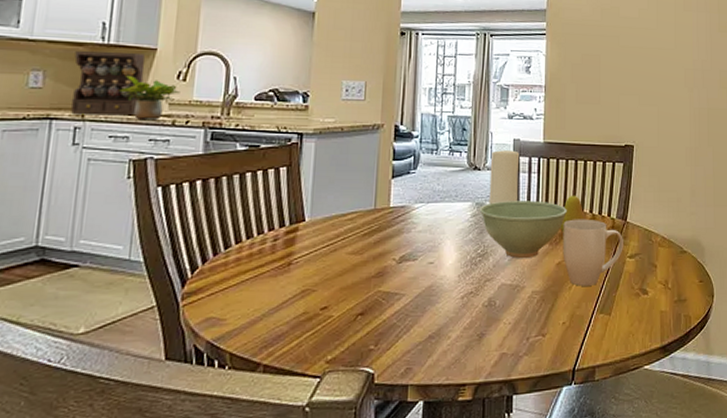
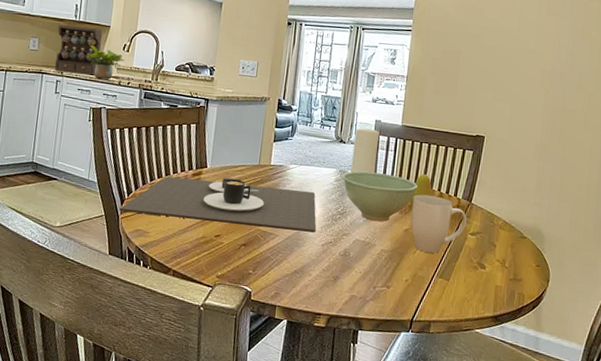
place setting: none [178,230,453,296] -> present [119,176,317,233]

